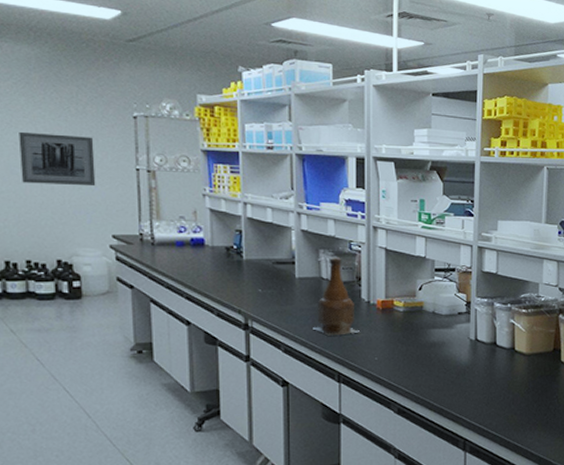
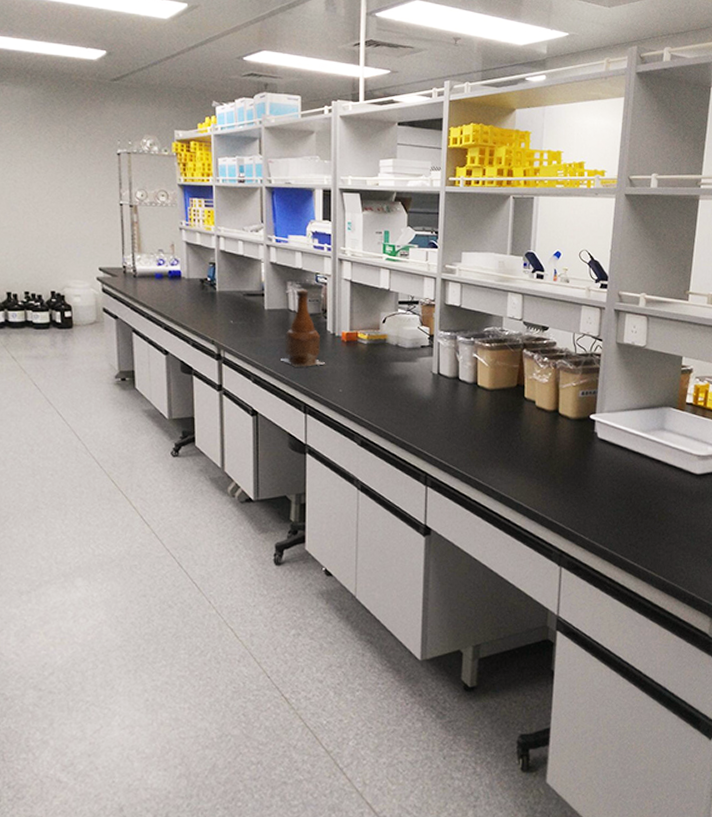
wall art: present [18,131,96,187] -> none [18,170,85,221]

